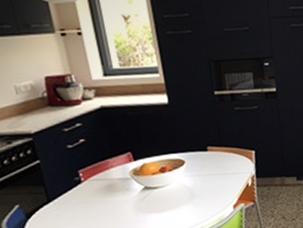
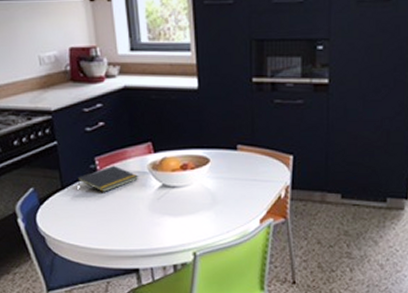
notepad: none [62,175,123,200] -> present [77,165,139,192]

